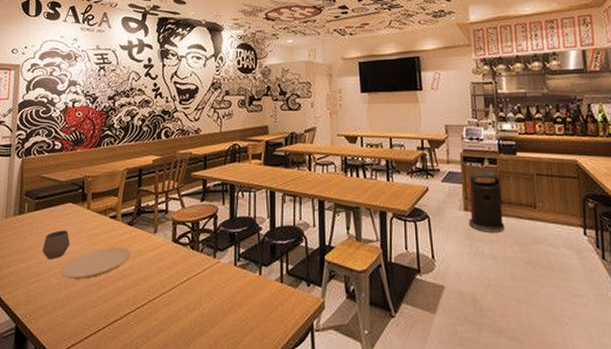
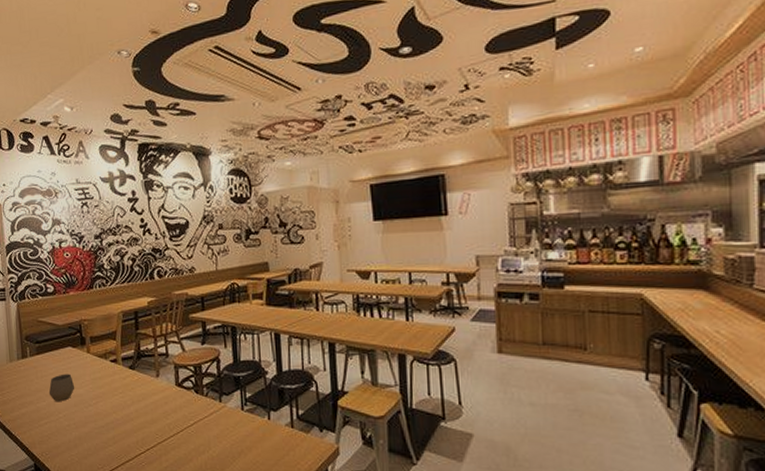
plate: present [60,247,131,279] -> none [69,391,136,421]
trash bin: present [468,171,505,234] -> none [502,308,547,378]

